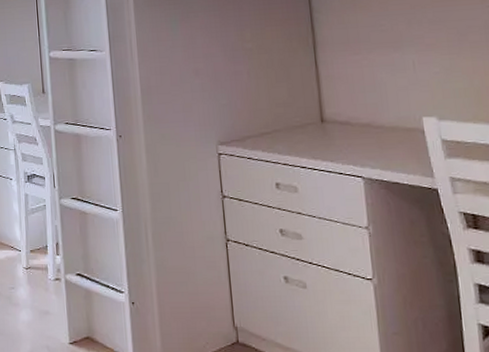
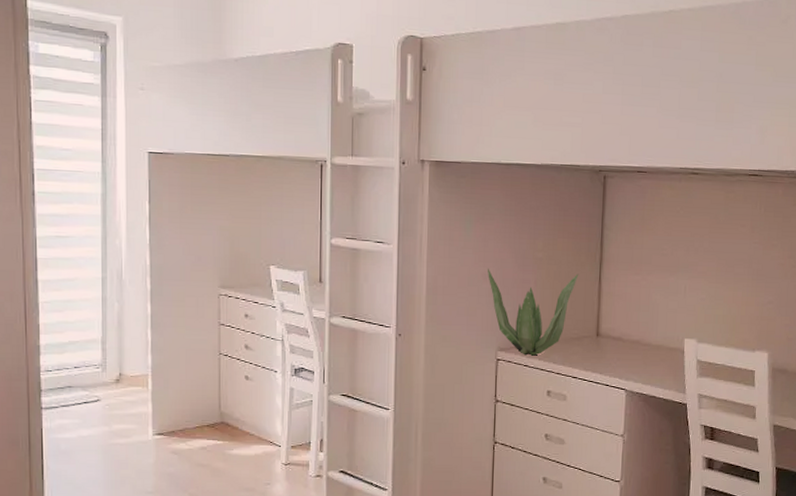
plant: none [198,60,293,148] -> present [488,268,579,356]

